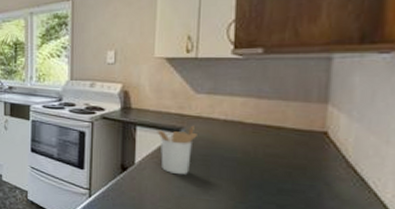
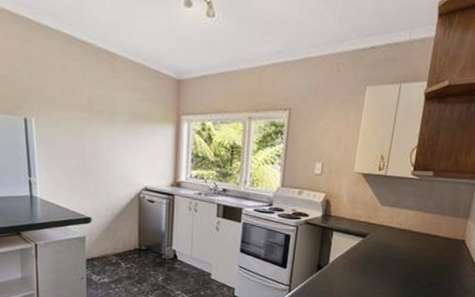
utensil holder: present [157,125,197,175] -> none [348,232,379,273]

